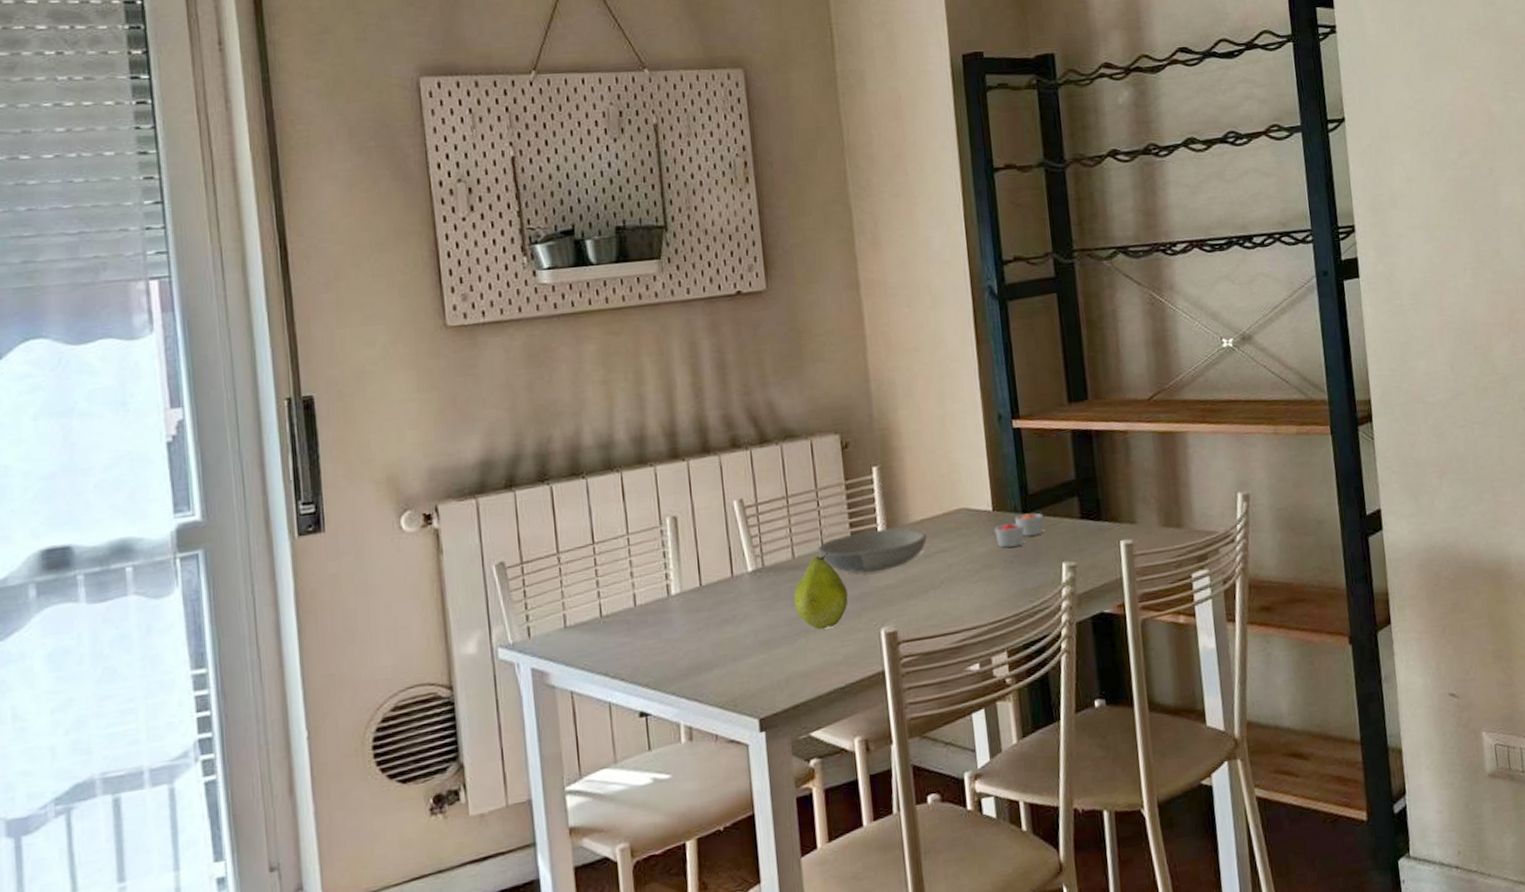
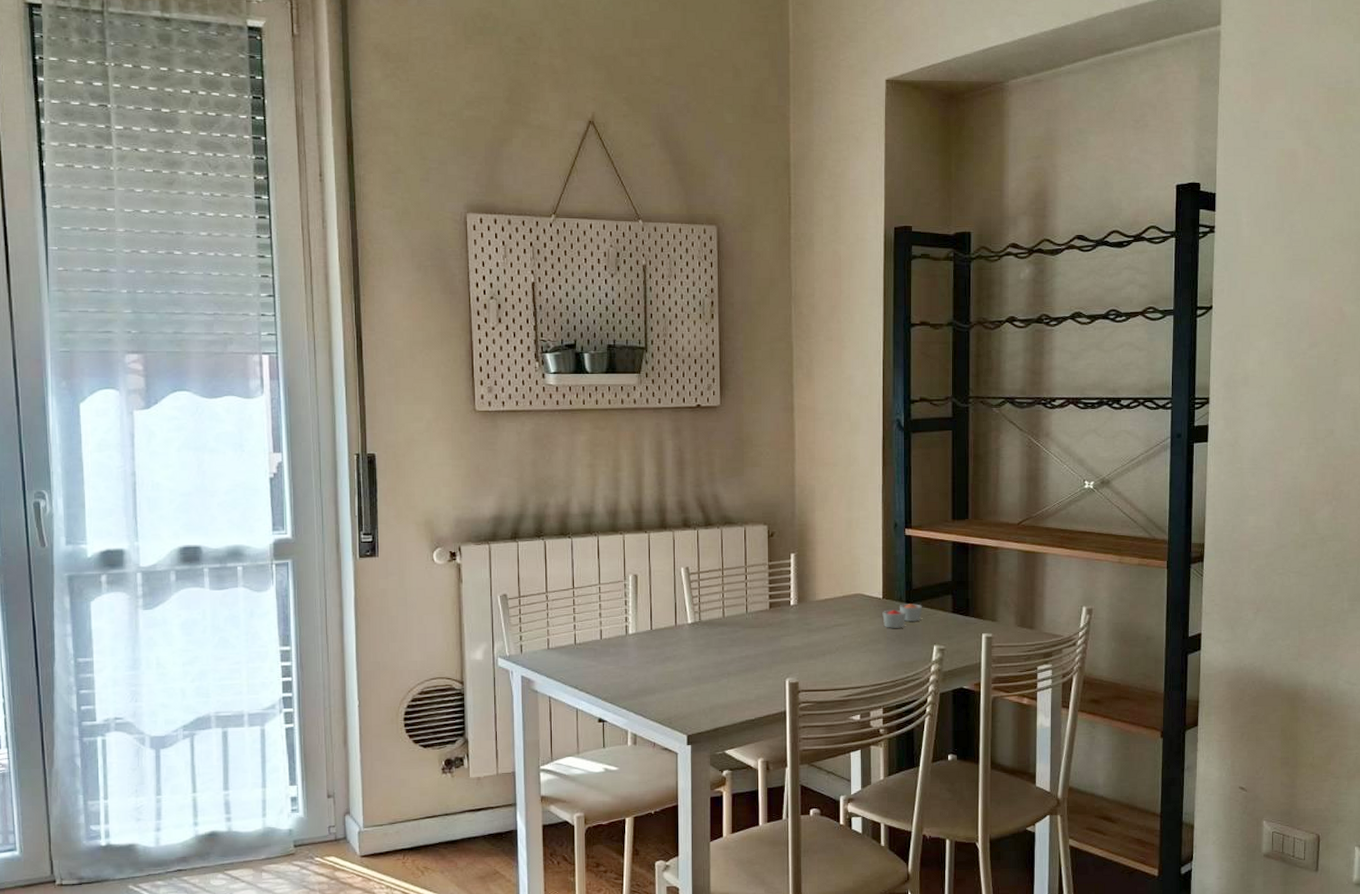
fruit: present [794,551,849,630] -> none [722,615,763,674]
bowl: present [817,528,927,574] -> none [743,602,828,636]

